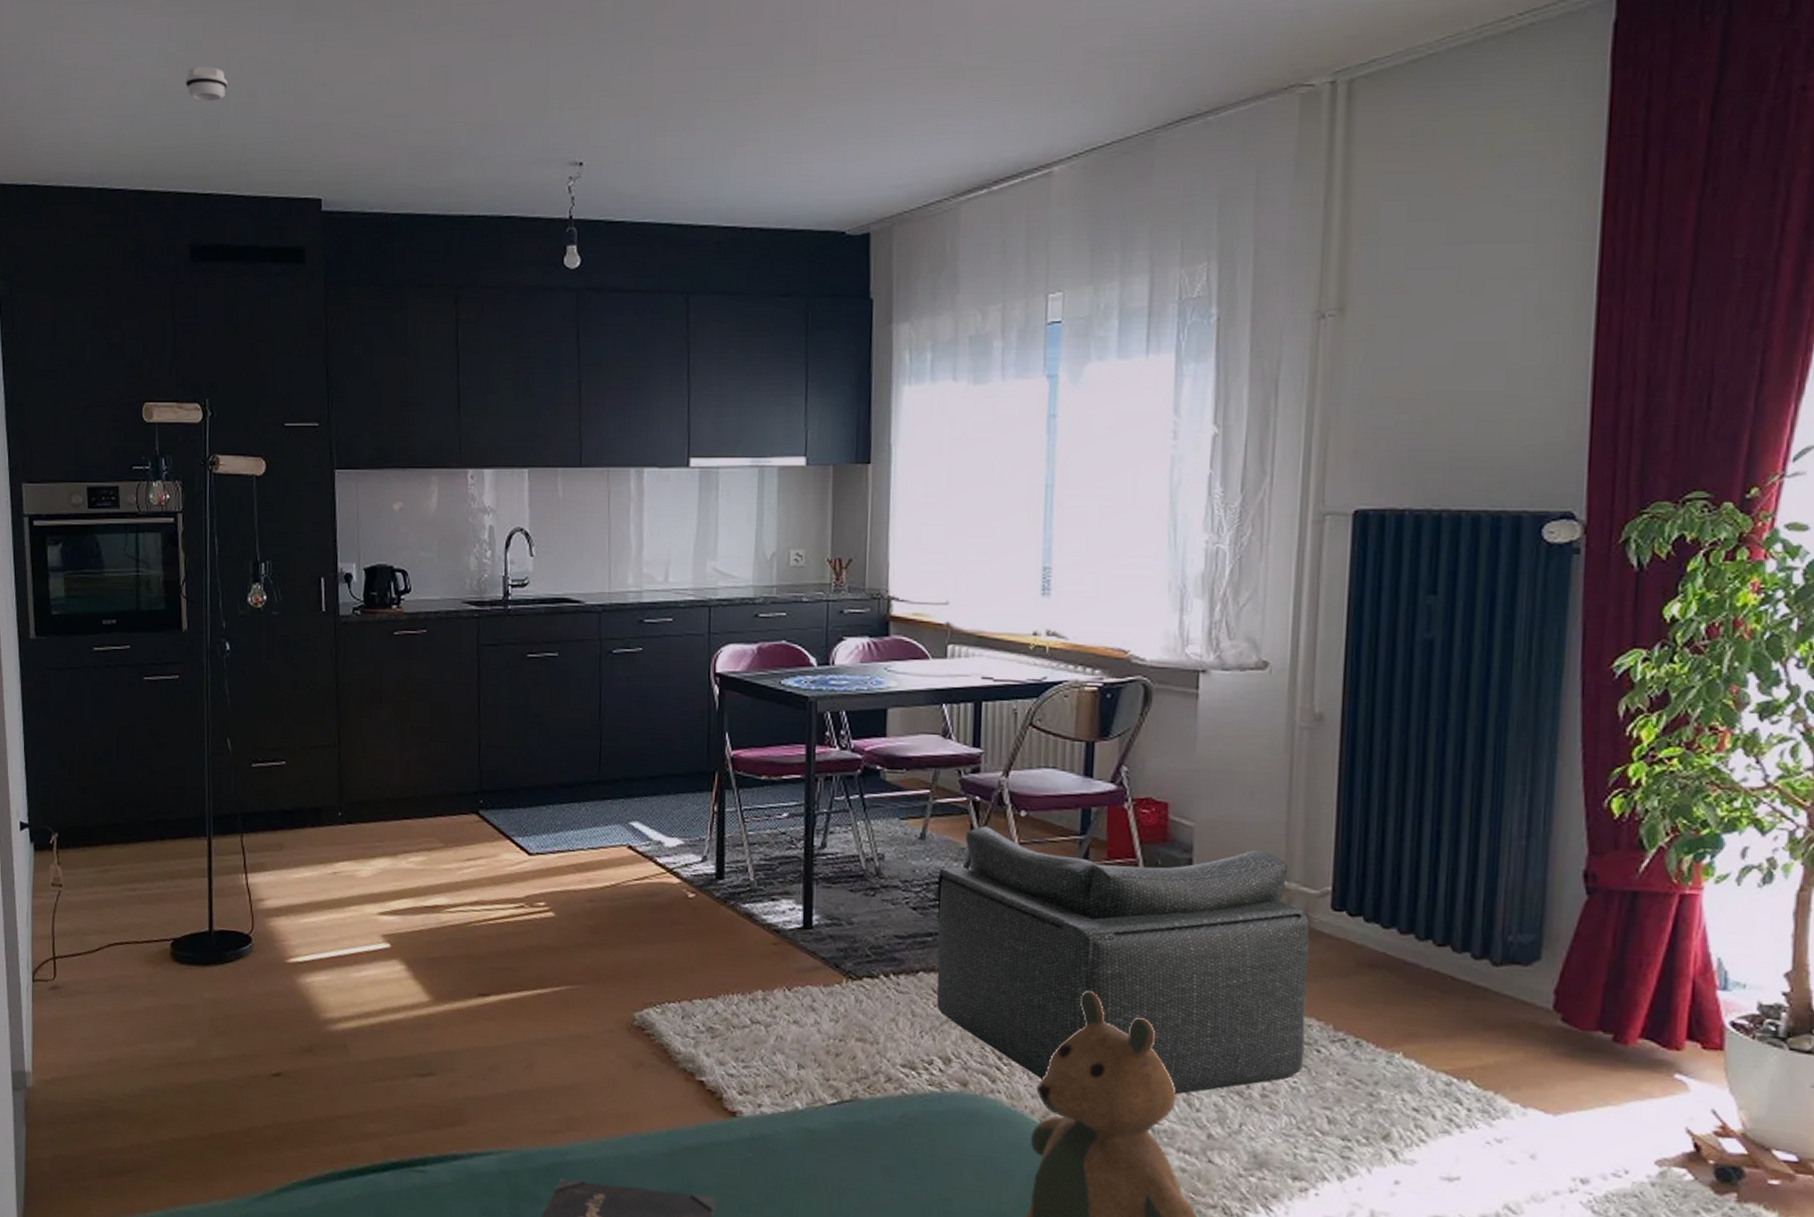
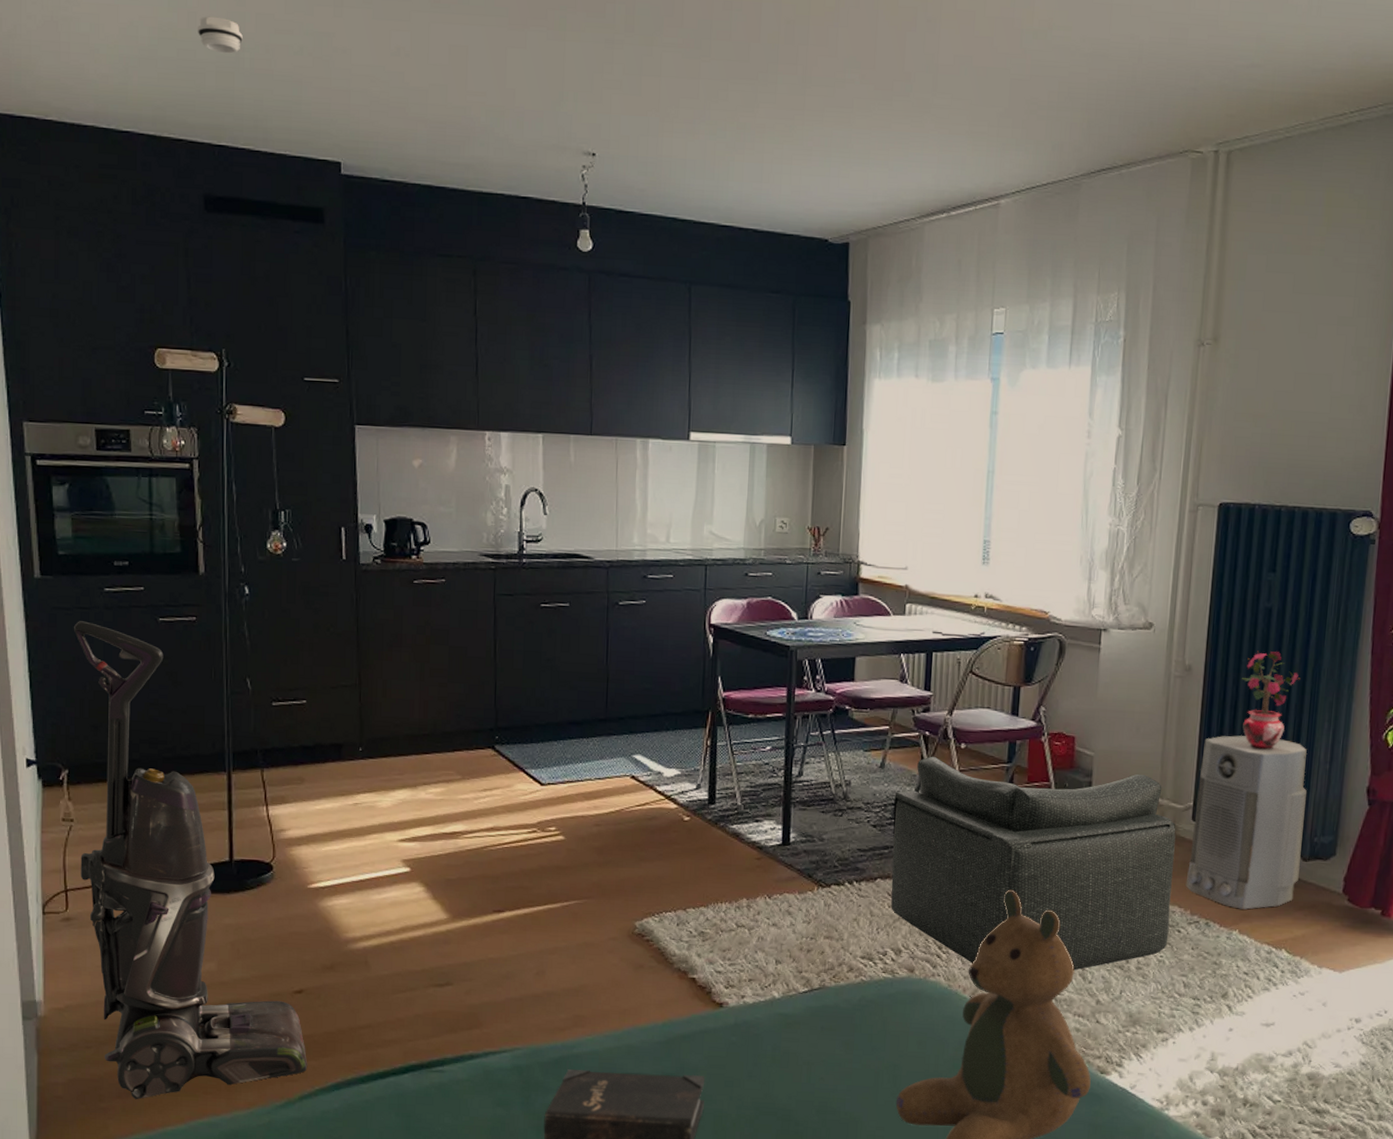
vacuum cleaner: none [65,681,286,1182] -> present [74,621,308,1100]
air purifier: none [1325,802,1494,1027] -> present [1185,735,1308,910]
potted plant: none [1395,694,1479,821] -> present [1242,651,1301,750]

